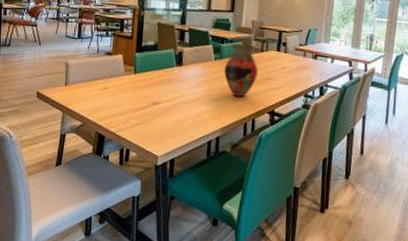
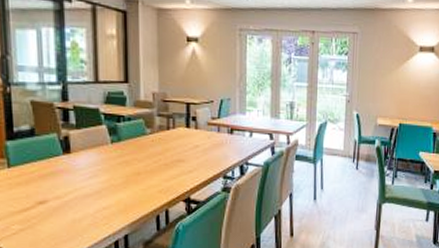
vase: present [224,44,258,97] -> none [125,122,166,184]

